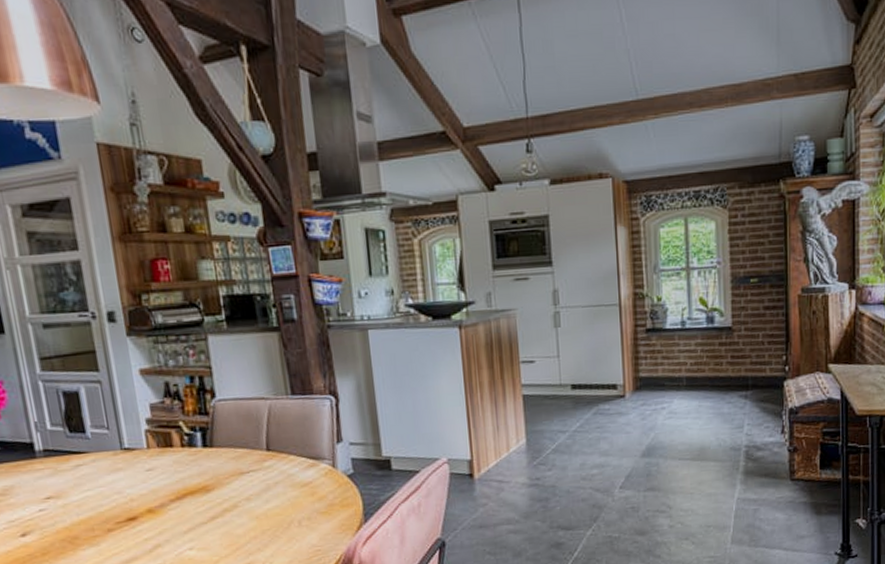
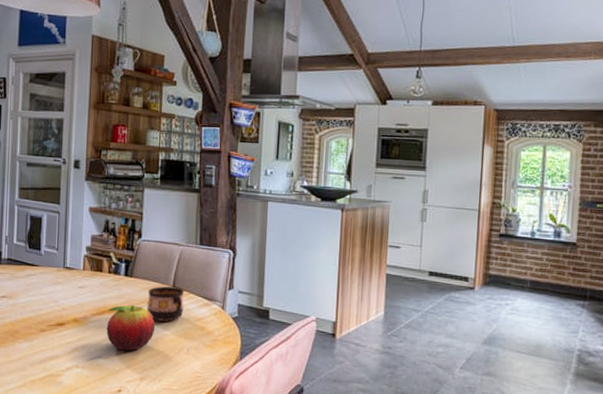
fruit: none [190,480,255,537] -> present [106,305,155,351]
cup: none [237,450,286,495] -> present [146,286,184,322]

